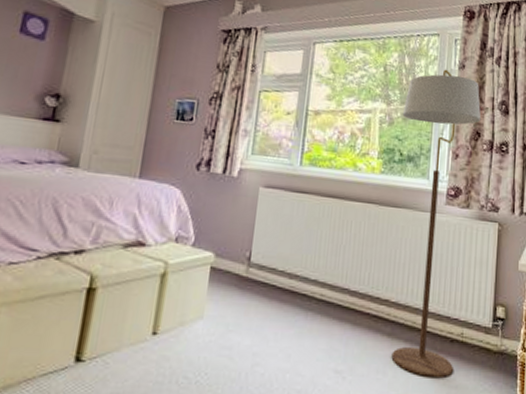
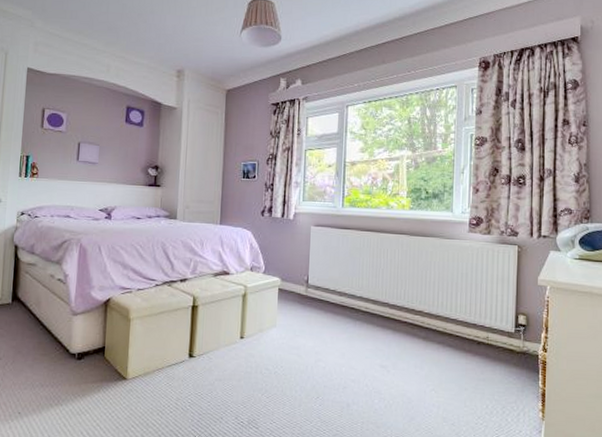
floor lamp: present [391,69,482,377] -> none [426,116,499,372]

